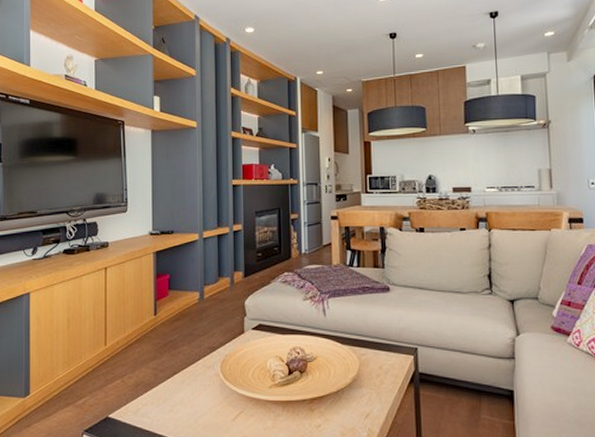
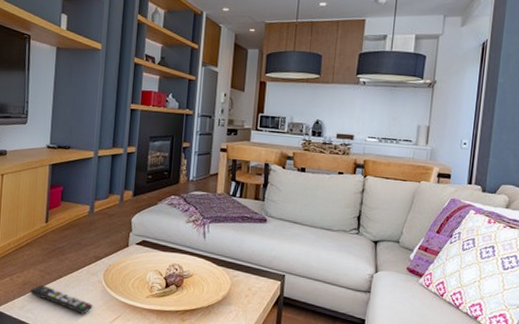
remote control: none [144,385,212,414] -> present [30,285,93,315]

